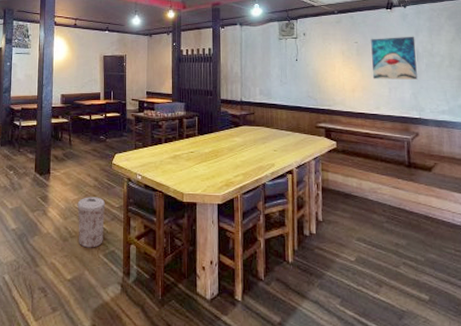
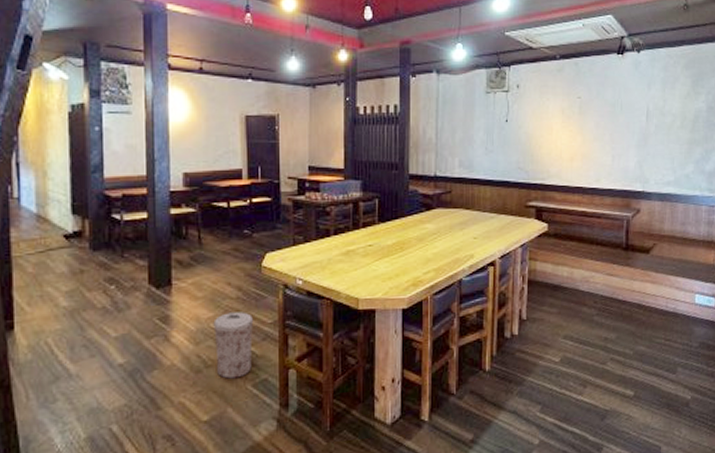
wall art: present [371,36,418,80] -> none [595,89,647,145]

